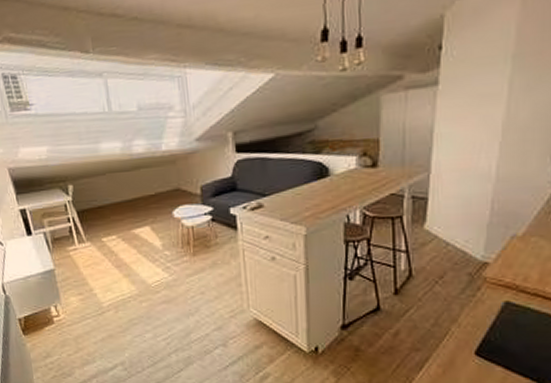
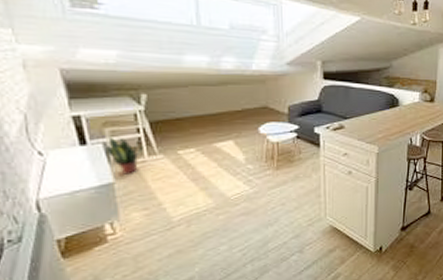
potted plant: none [46,227,75,262] -> present [106,137,144,175]

